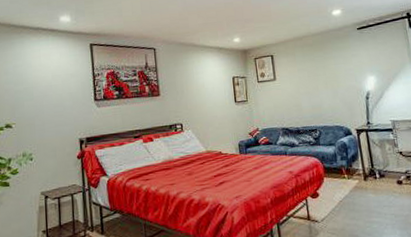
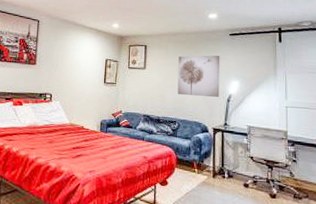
wall art: none [308,52,357,101] -> present [177,55,220,98]

